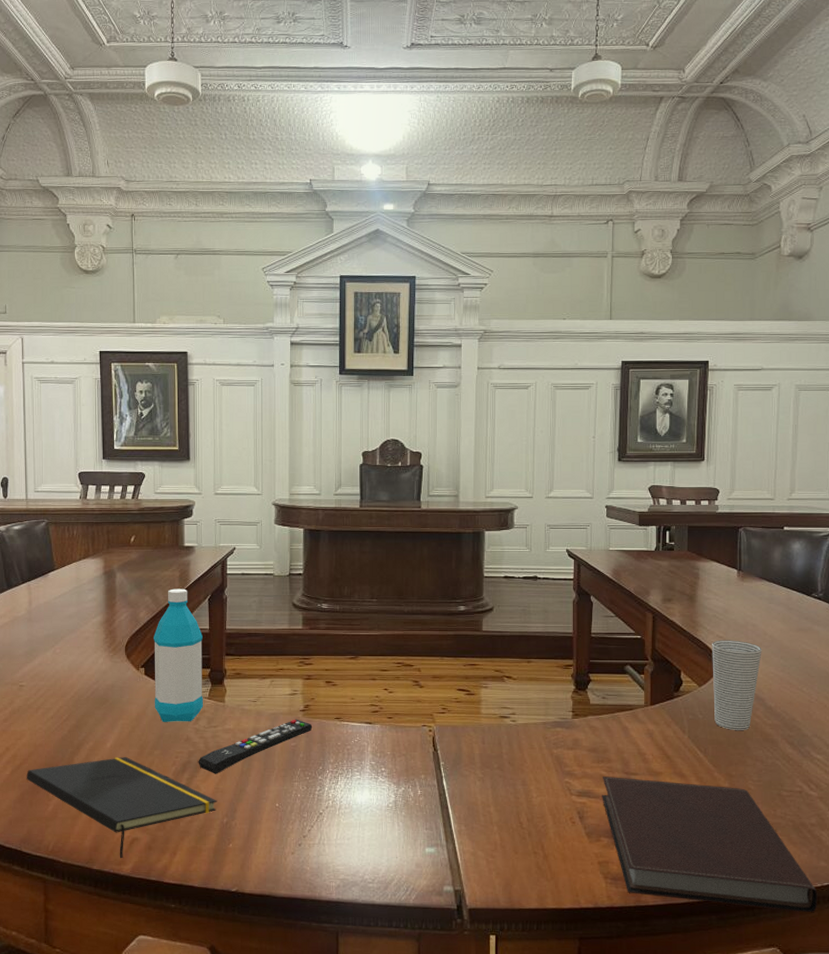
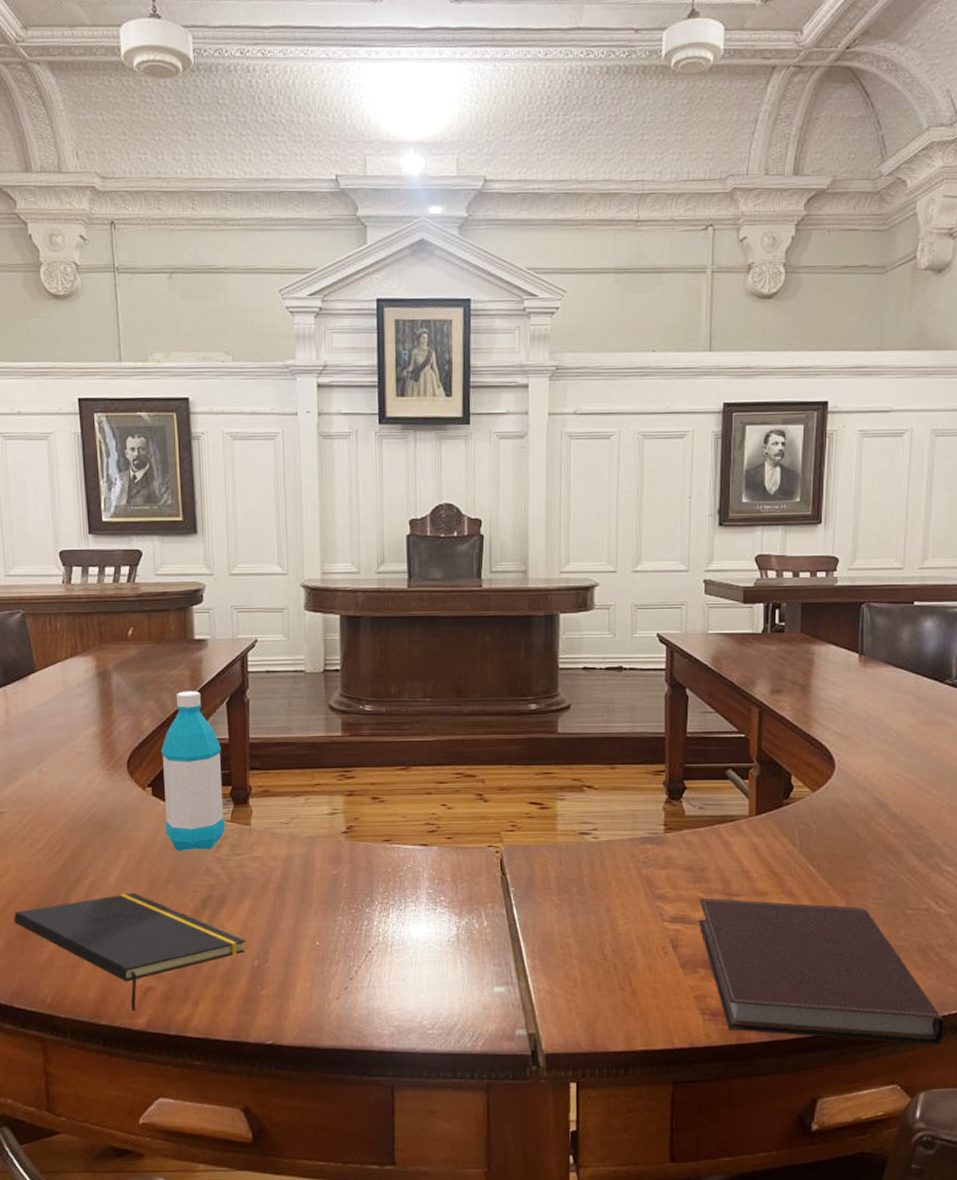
remote control: present [198,719,313,774] -> none [221,842,357,910]
cup: present [712,640,762,730] -> none [828,736,886,841]

